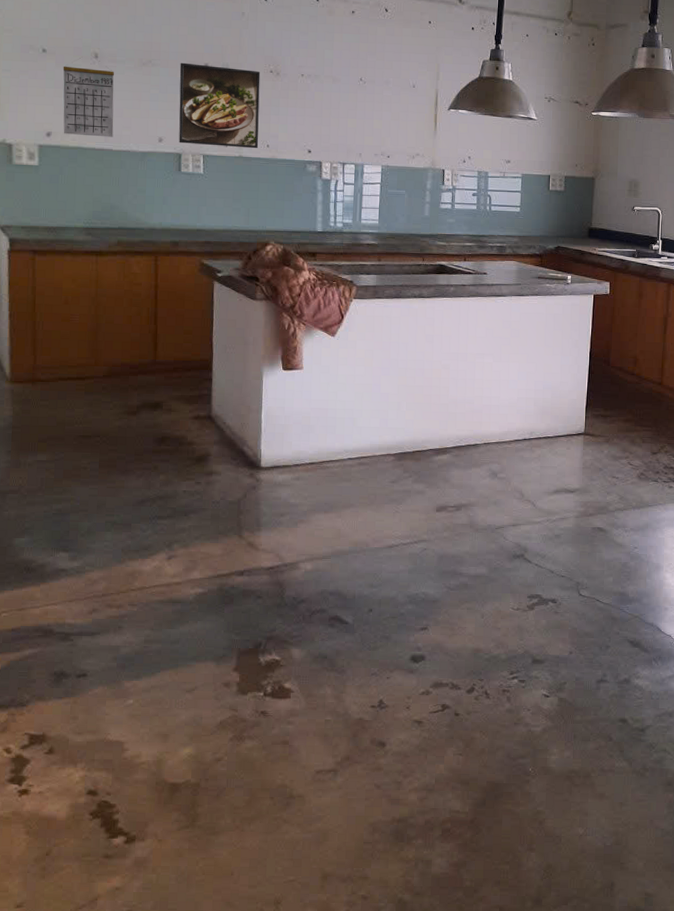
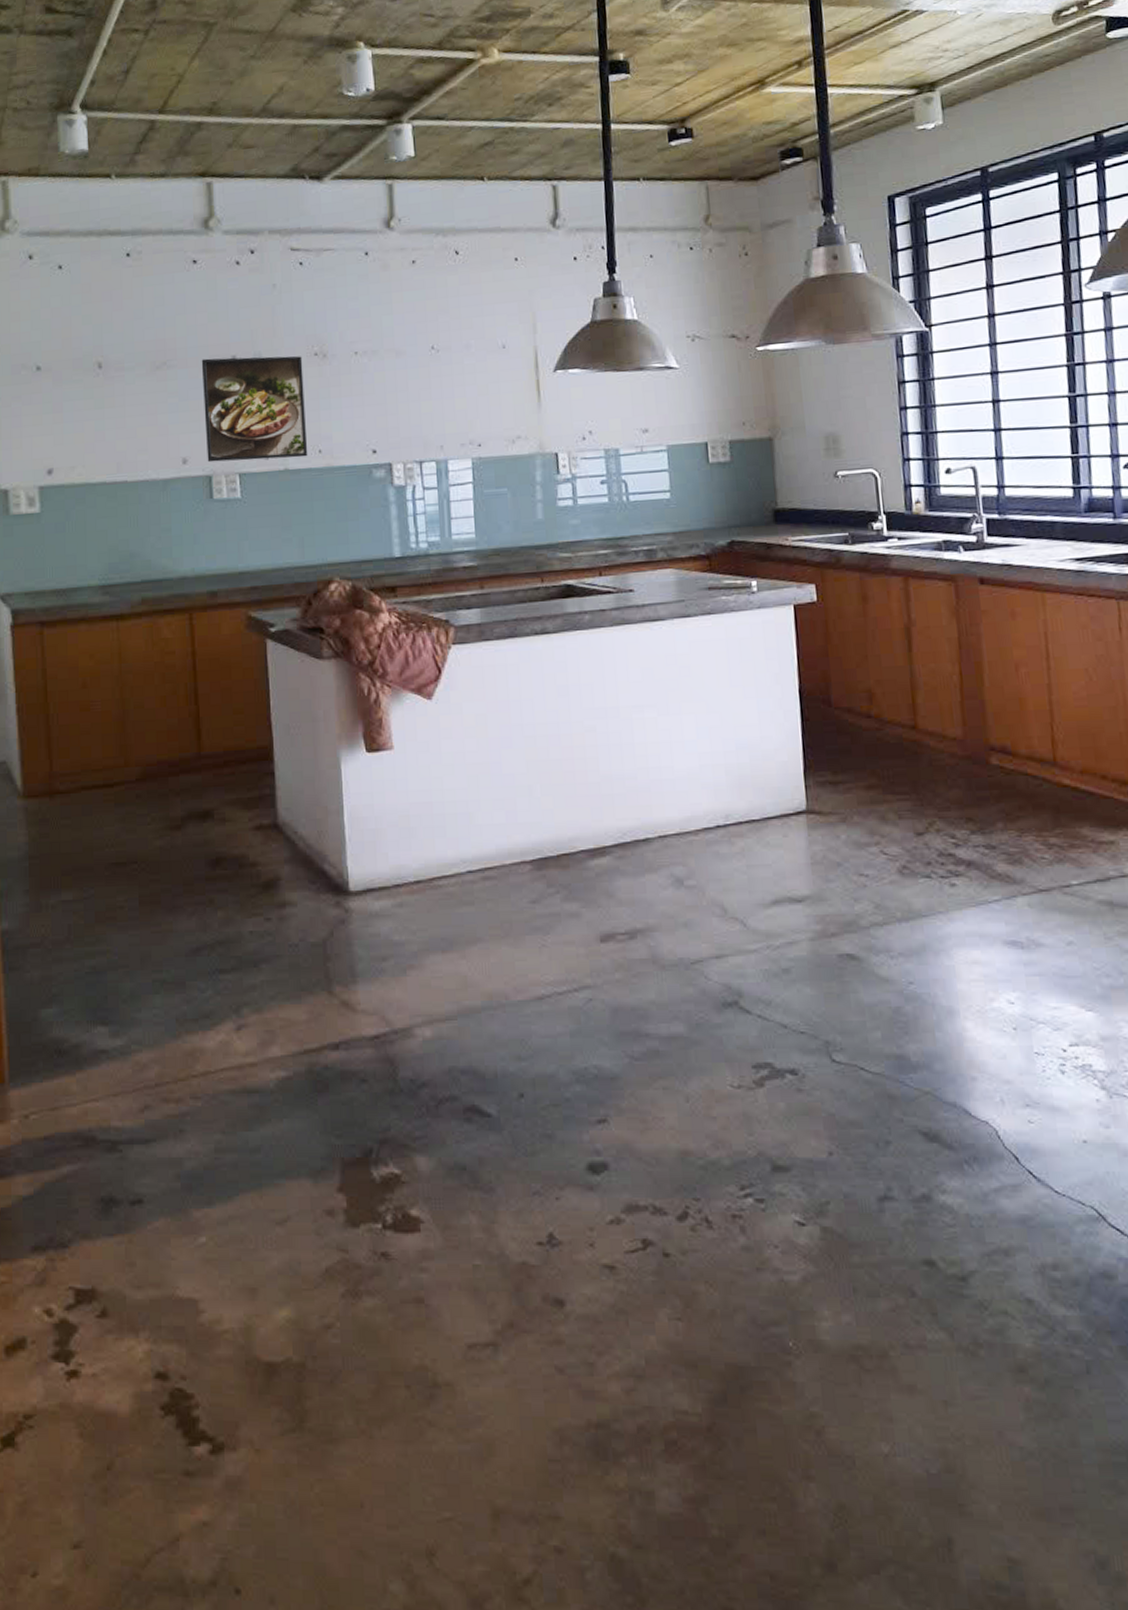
calendar: present [63,57,115,137] -> none [61,368,127,469]

